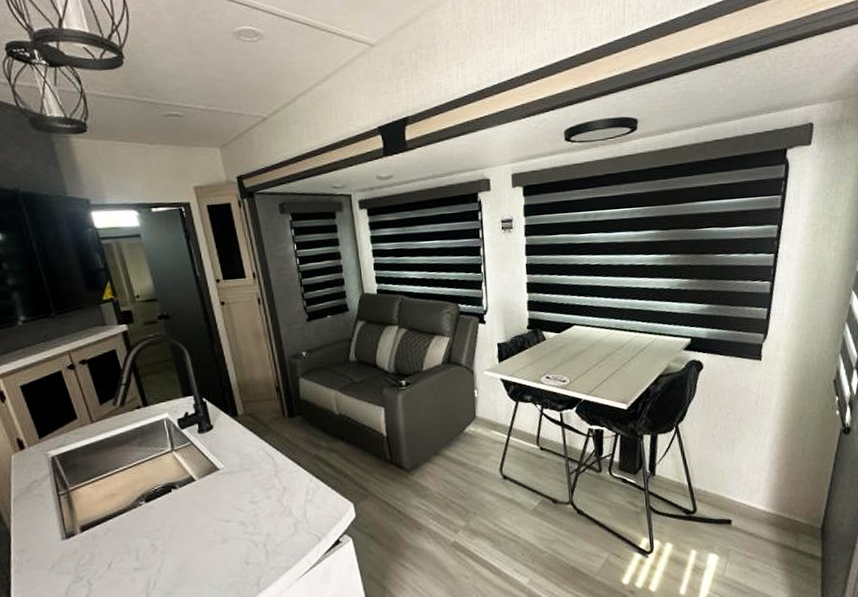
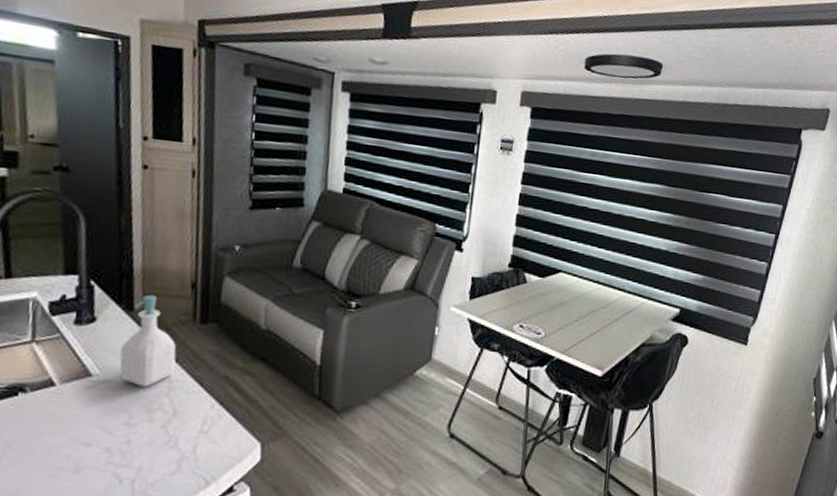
soap bottle: none [234,401,277,473] -> present [119,294,176,387]

